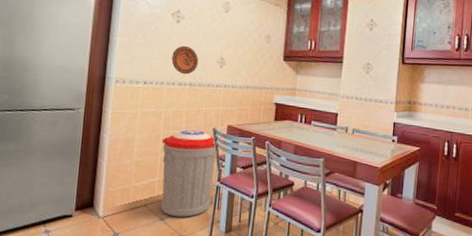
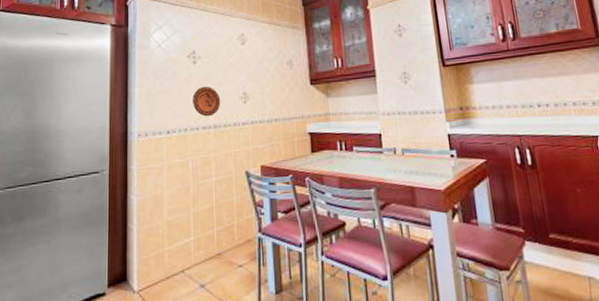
trash can: present [160,129,218,217] -> none [192,176,254,281]

